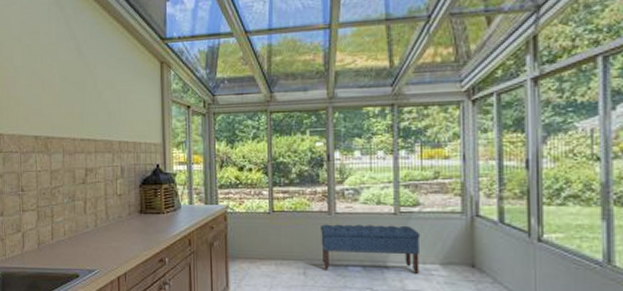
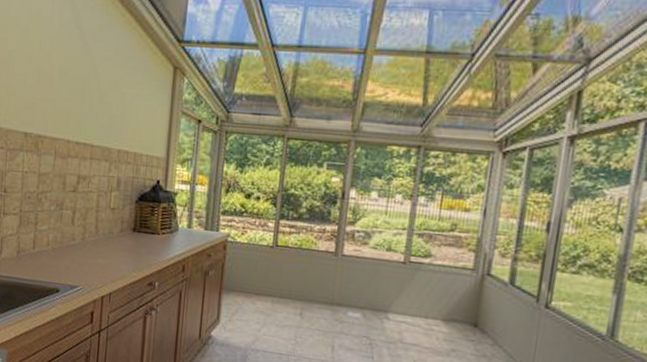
bench: present [321,224,421,275] -> none [322,265,427,329]

